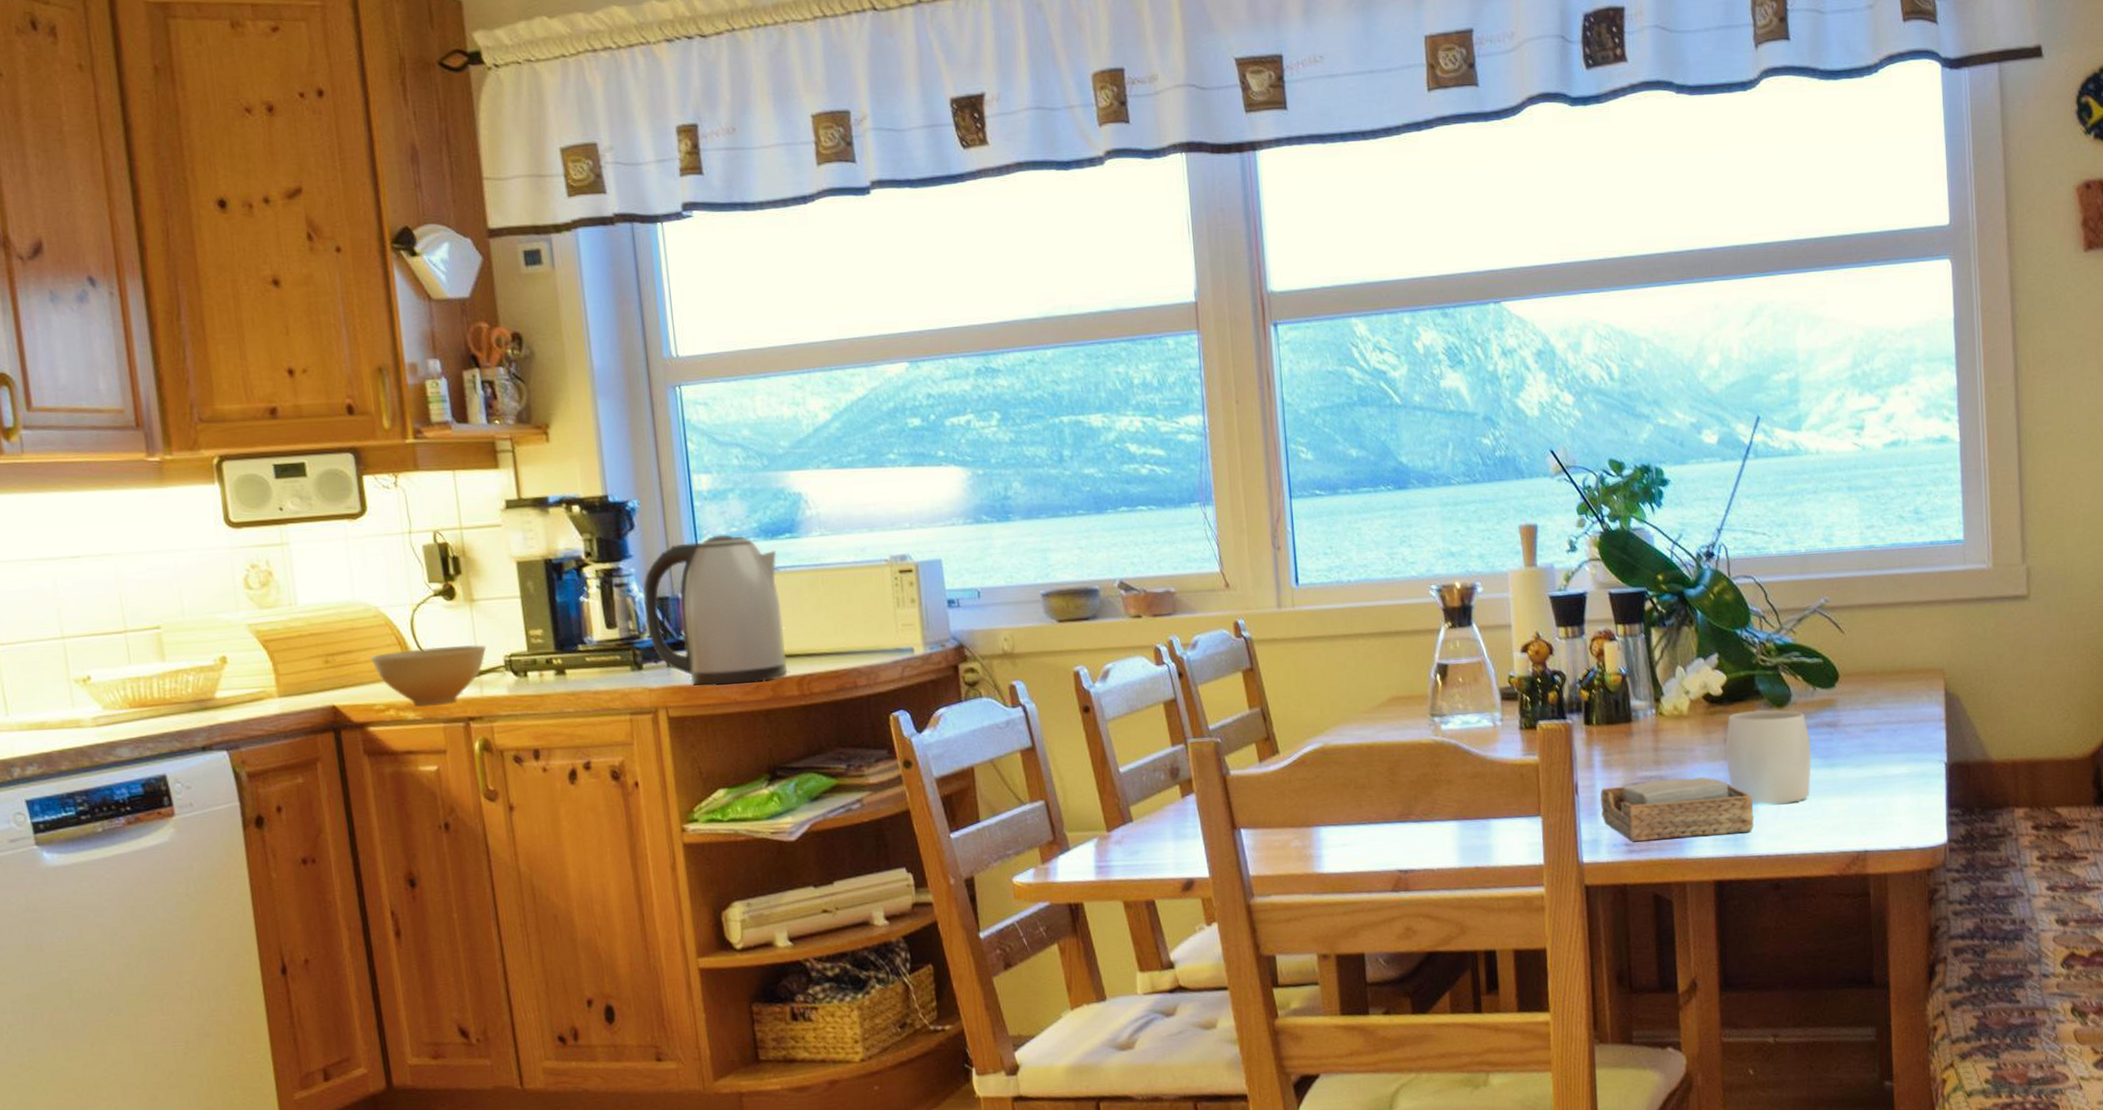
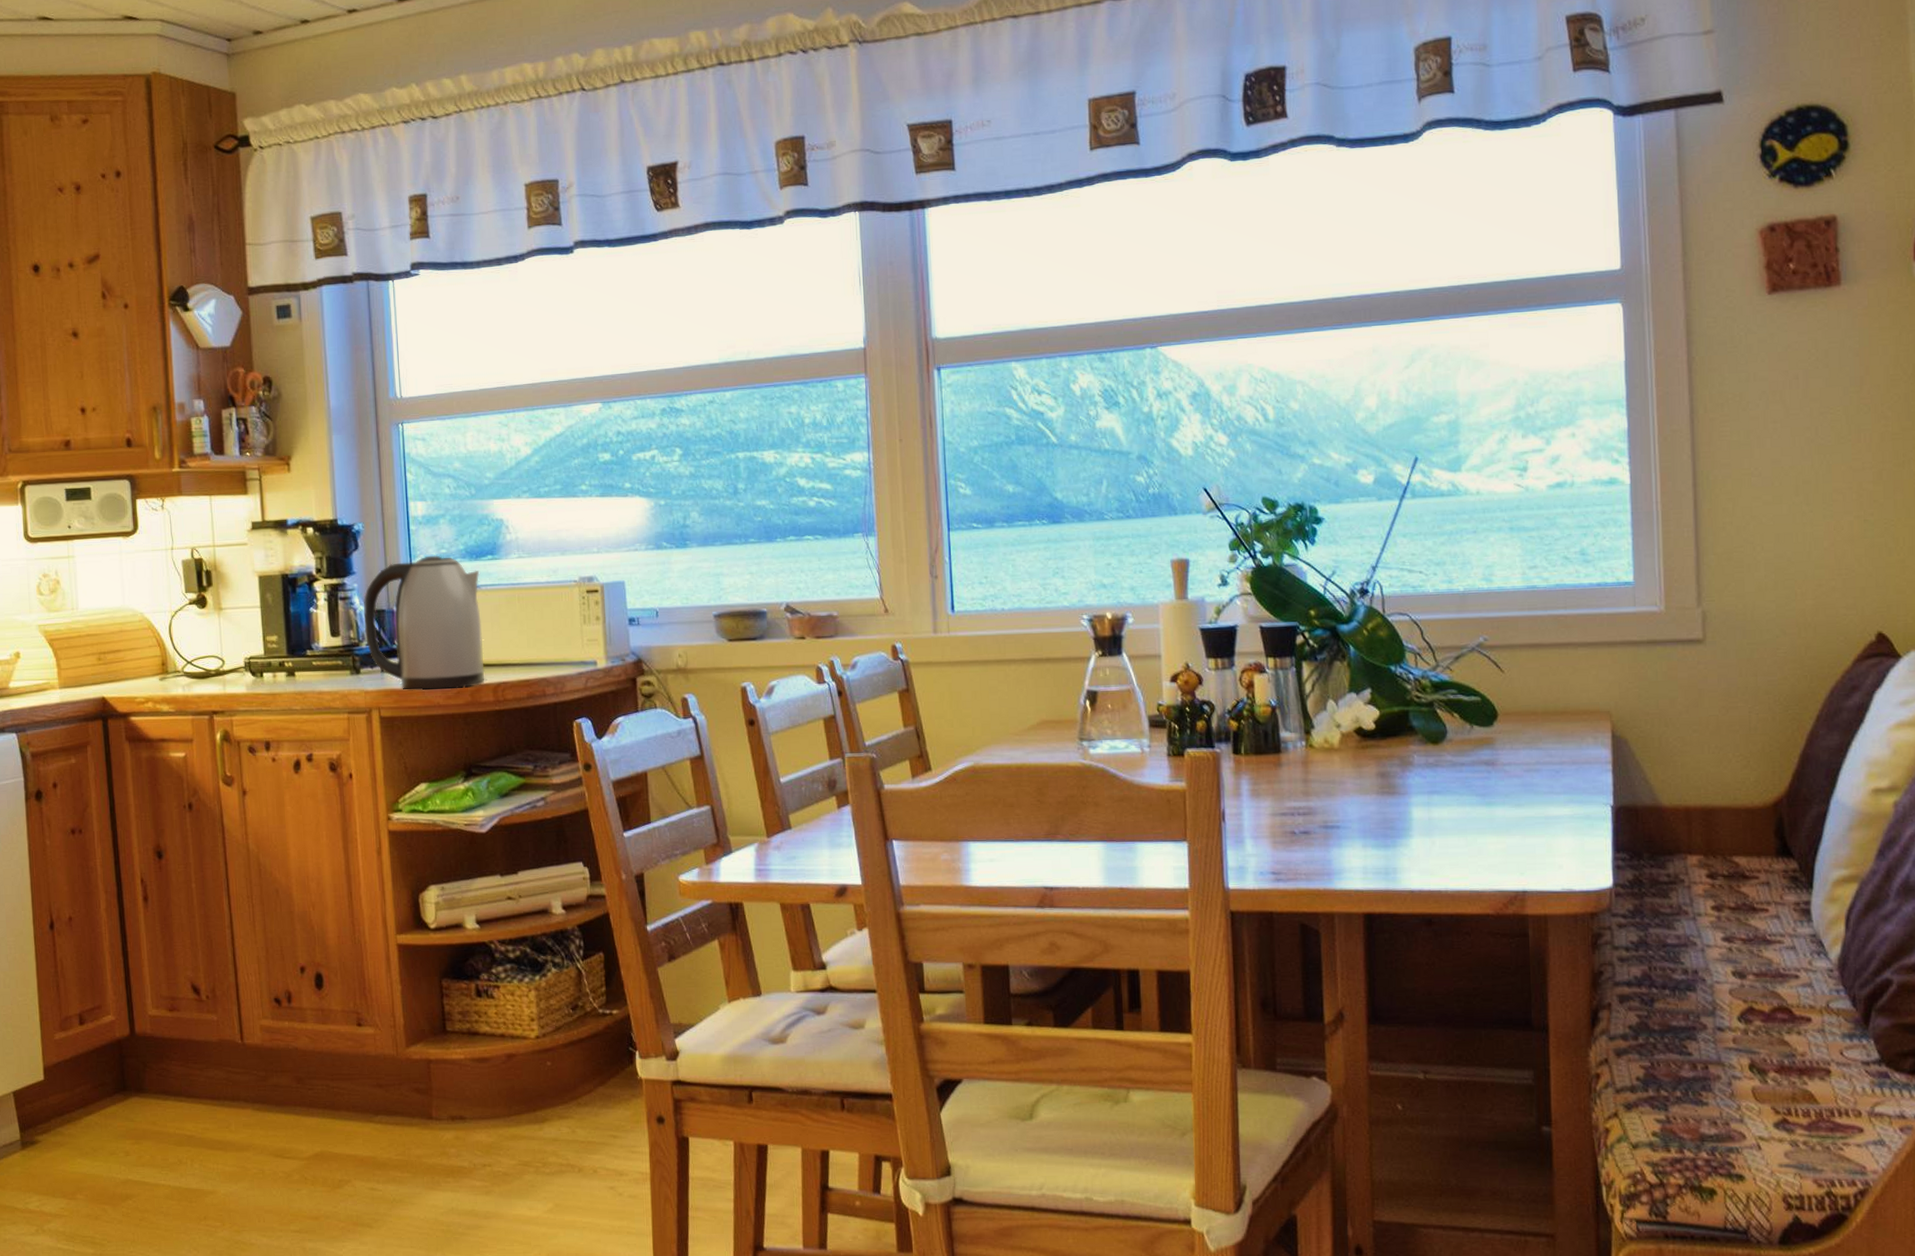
bowl: present [370,644,487,707] -> none [134,647,230,701]
napkin holder: present [1600,777,1754,842] -> none [1248,810,1406,871]
mug: present [1725,710,1811,805] -> none [1376,746,1467,840]

